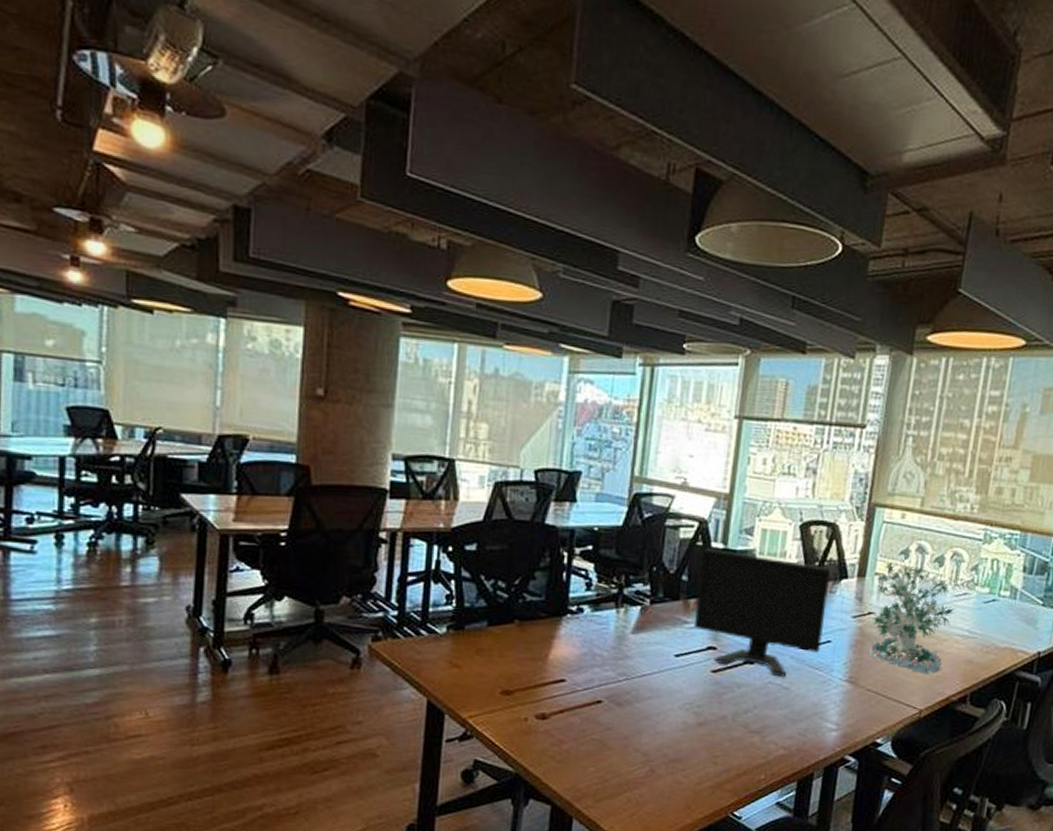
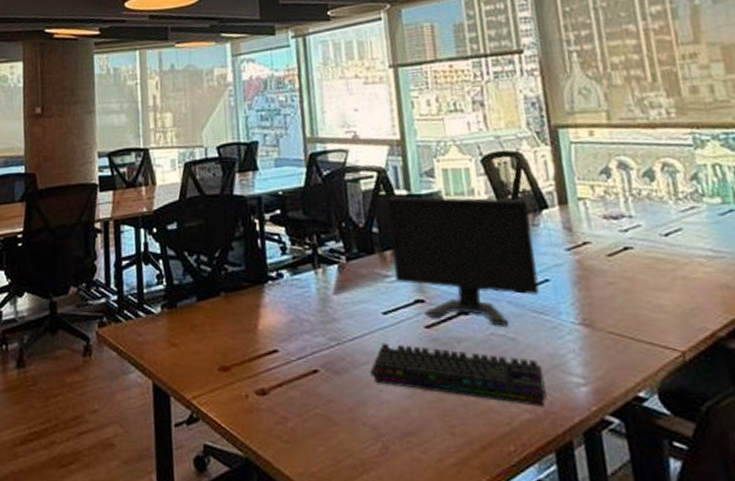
keyboard: none [652,681,805,745] -> present [370,342,547,406]
plant: present [869,562,955,675] -> none [582,184,693,308]

